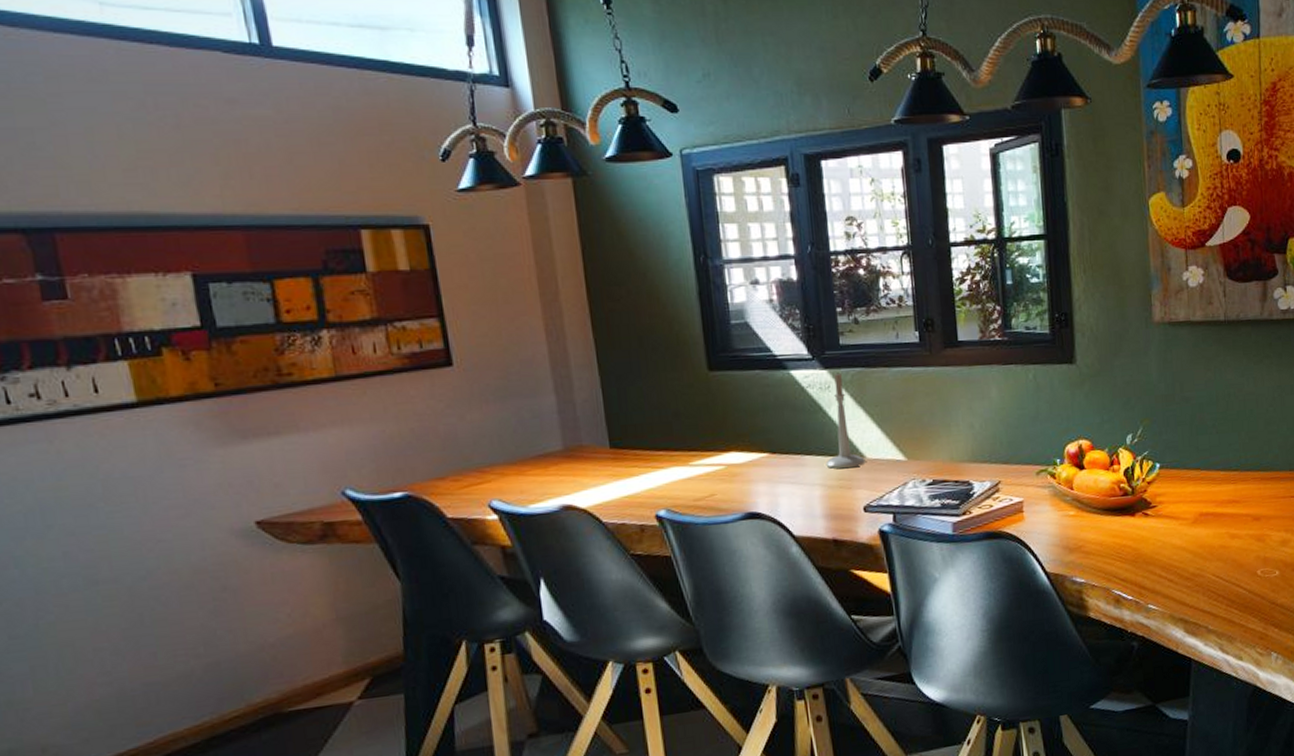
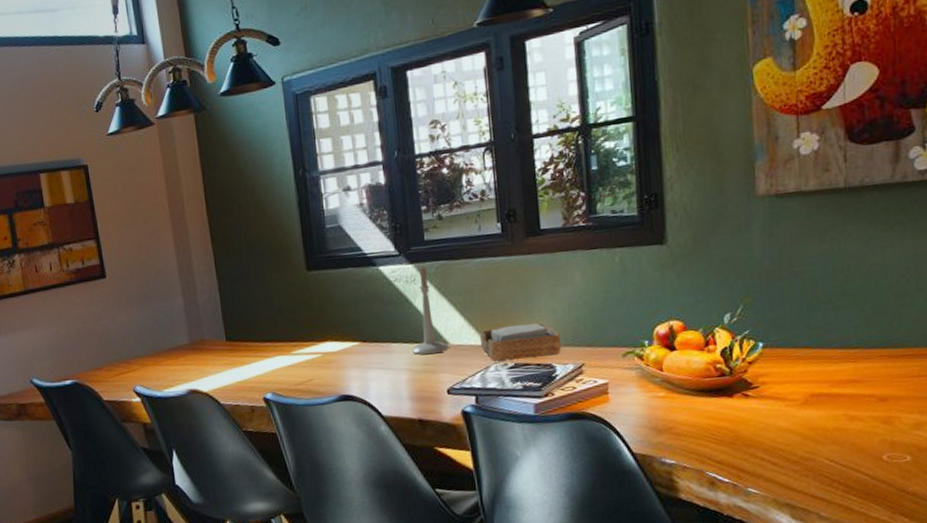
napkin holder: none [897,438,978,477] -> present [479,323,561,362]

